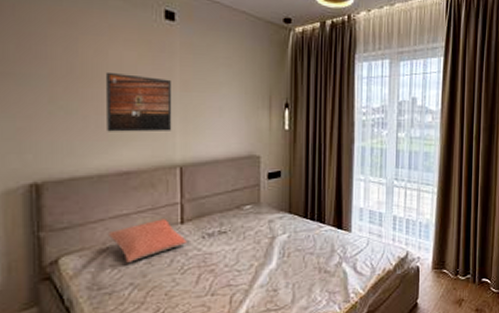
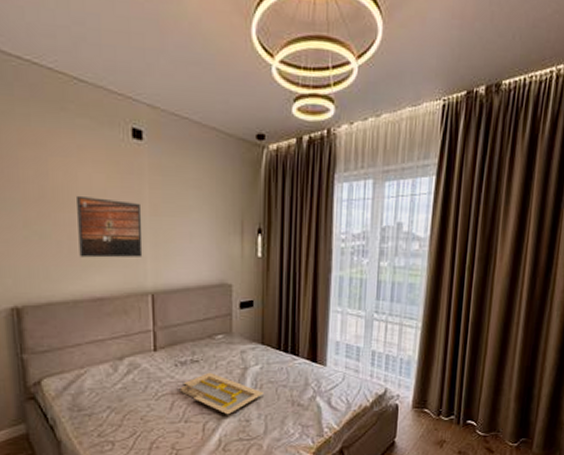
pillow: present [107,219,187,262] -> none [84,345,160,387]
serving tray: none [206,243,291,286] -> present [179,372,264,415]

